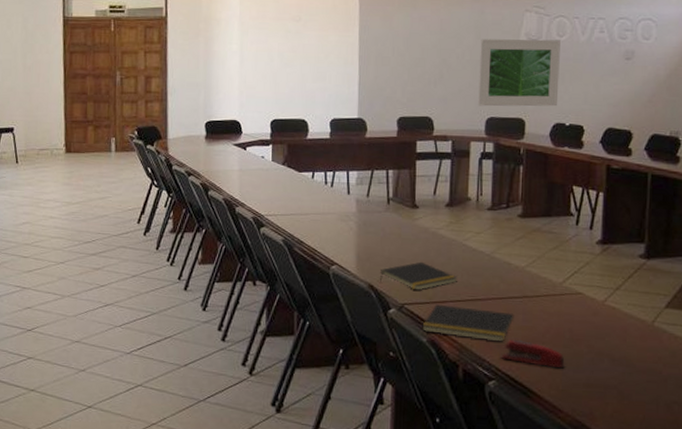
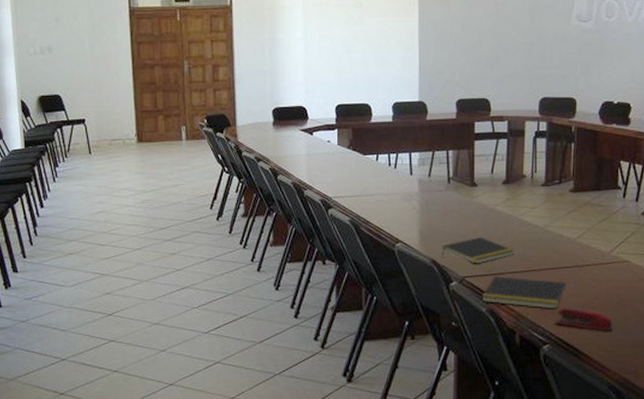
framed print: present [478,39,560,107] -> none [532,21,609,87]

